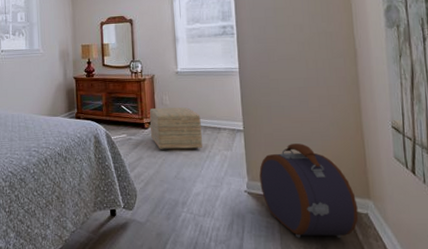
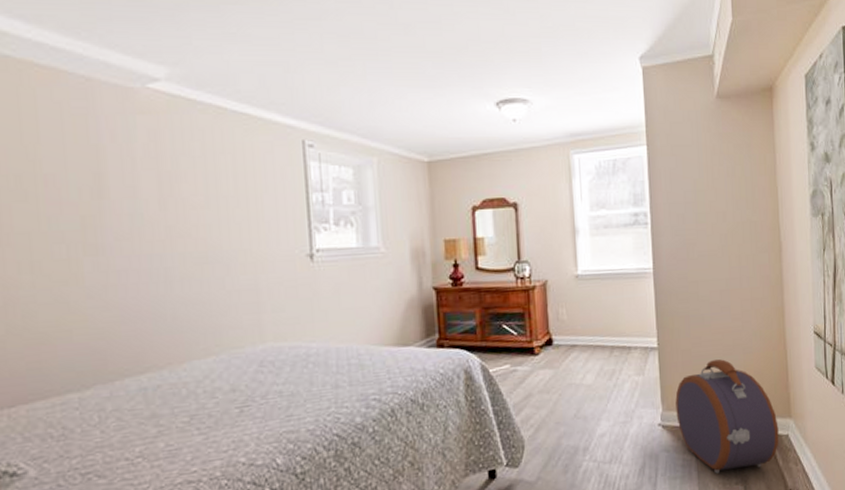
ottoman: present [150,107,202,150] -> none [541,322,609,382]

